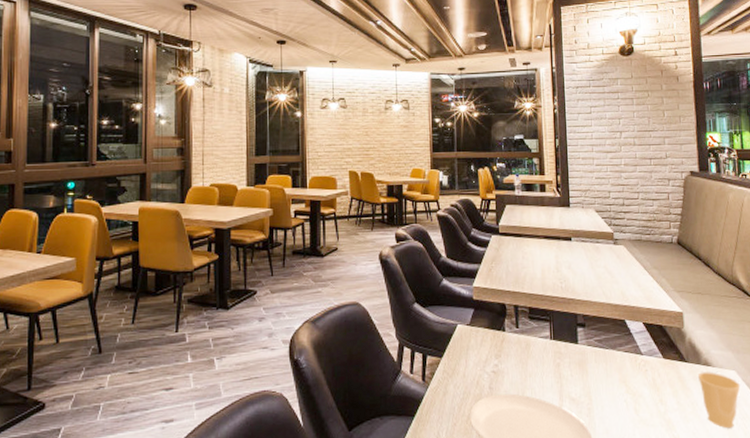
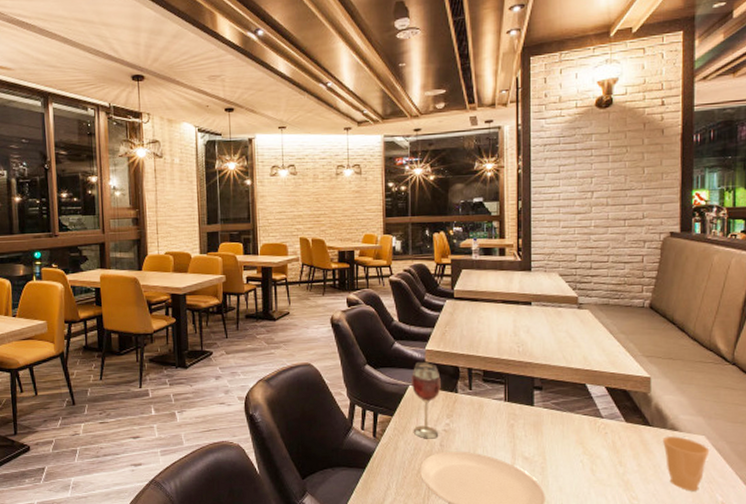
wineglass: none [460,299,489,382] -> present [412,361,441,439]

